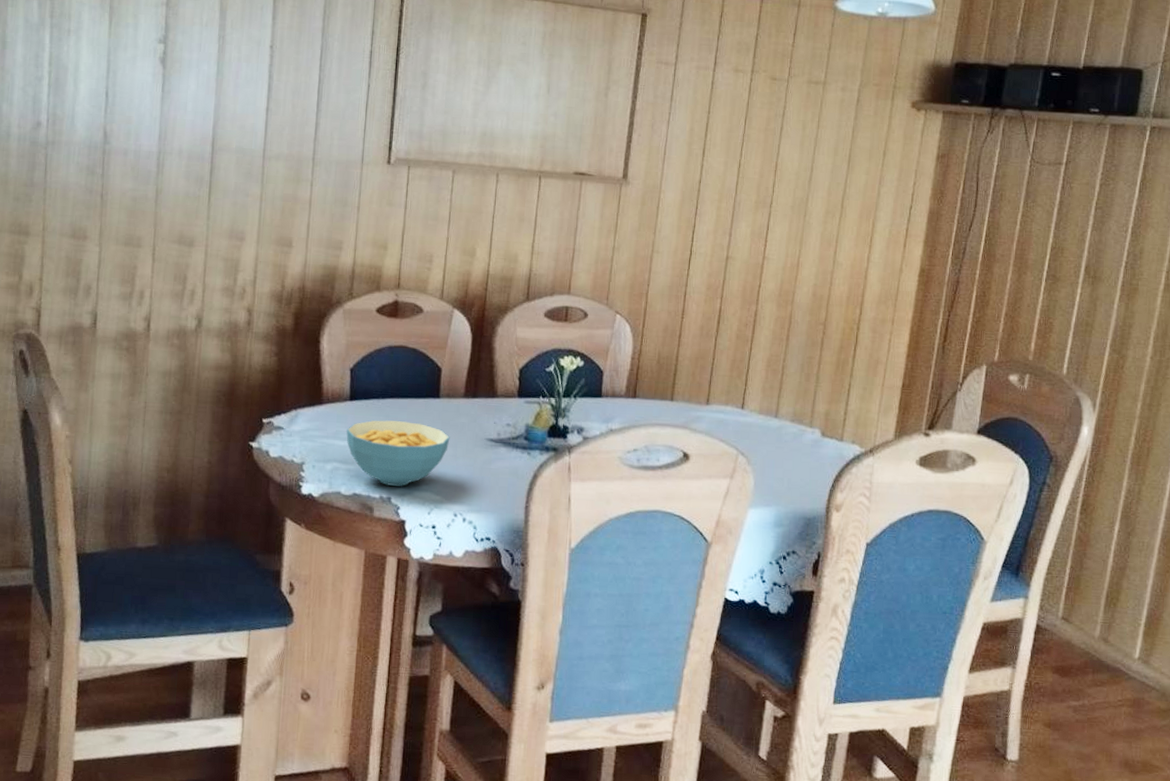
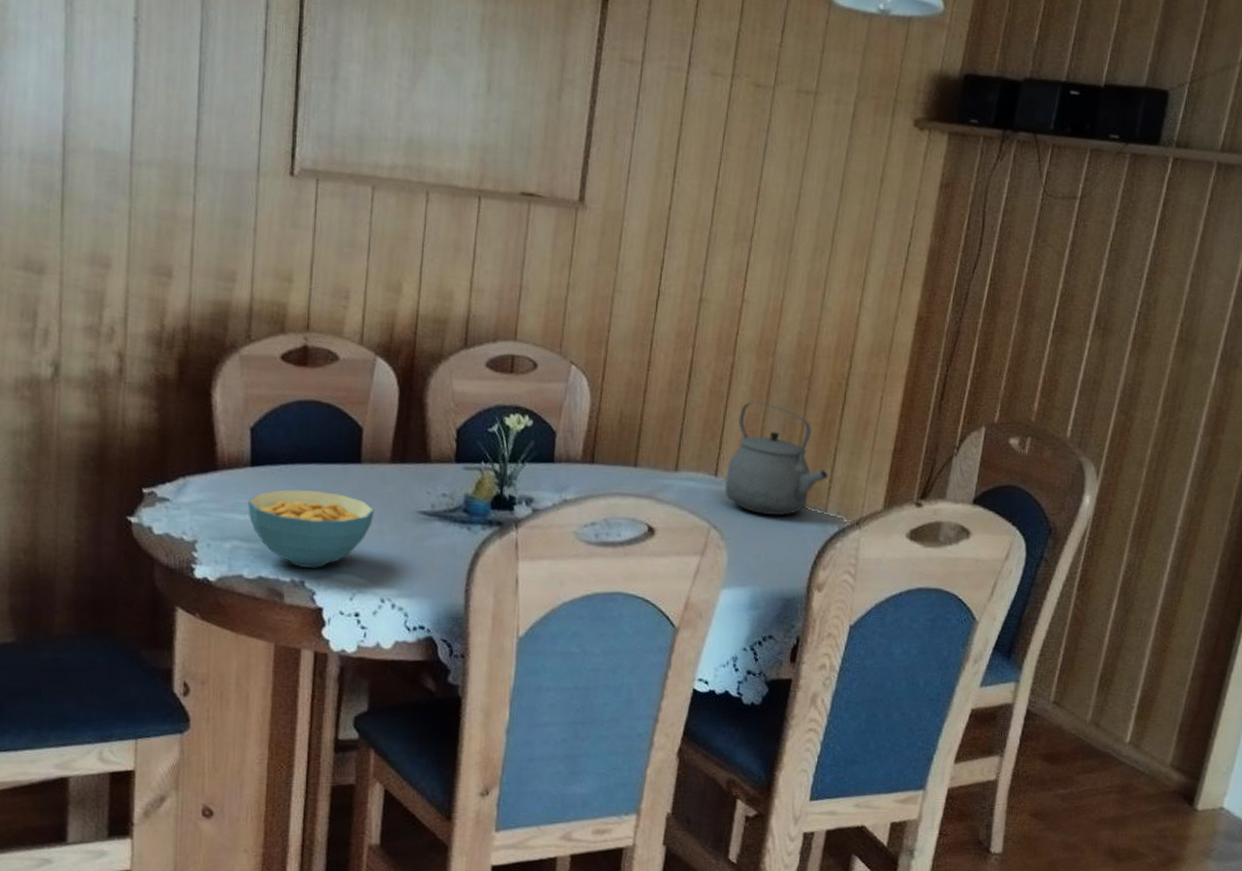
tea kettle: none [750,344,843,444] -> present [725,402,828,516]

